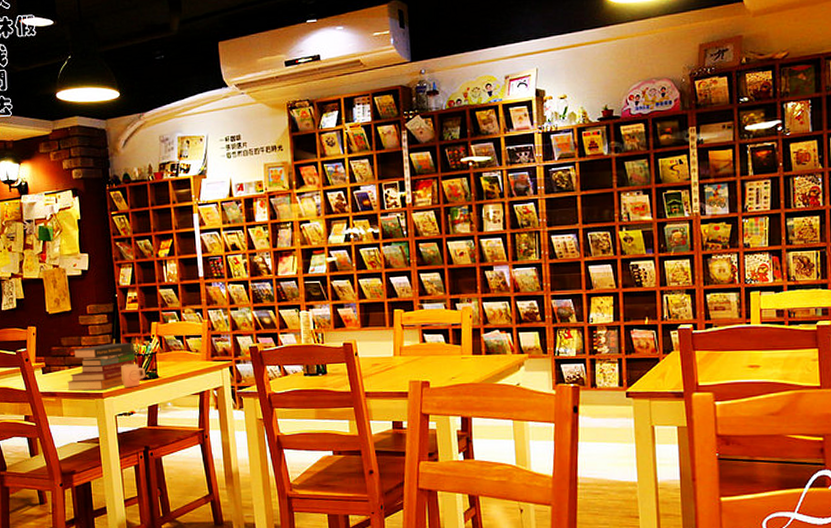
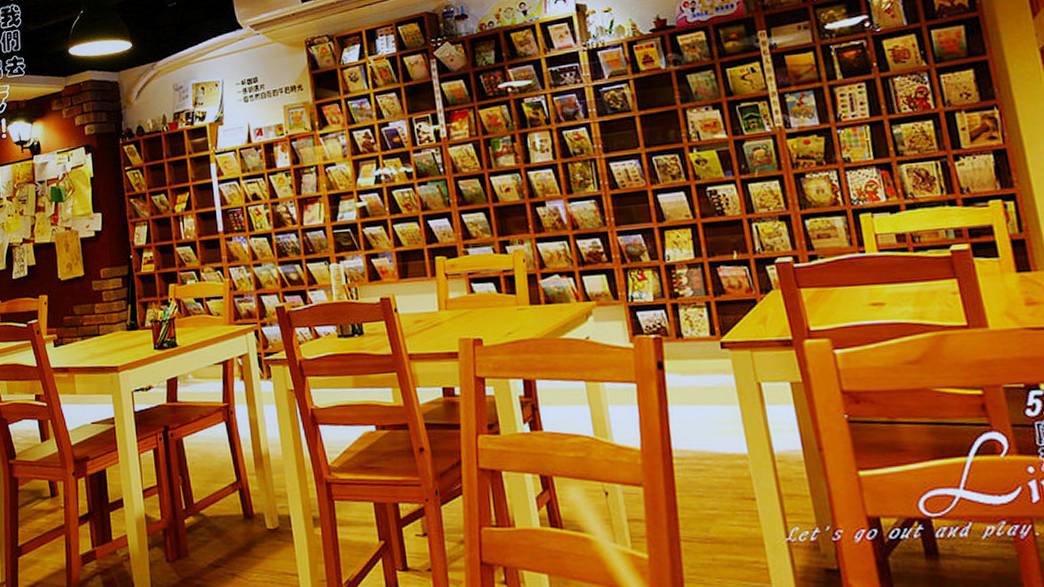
books: present [67,342,144,391] -> none [80,308,162,364]
mug: present [121,364,146,387] -> none [137,332,164,359]

